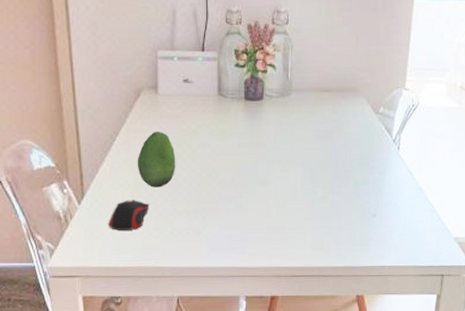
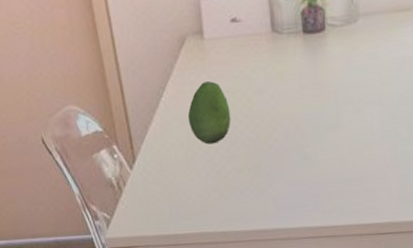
computer mouse: present [108,200,150,230] -> none [163,159,206,195]

